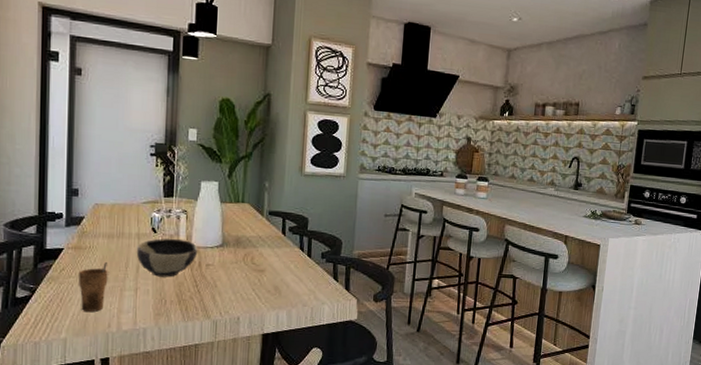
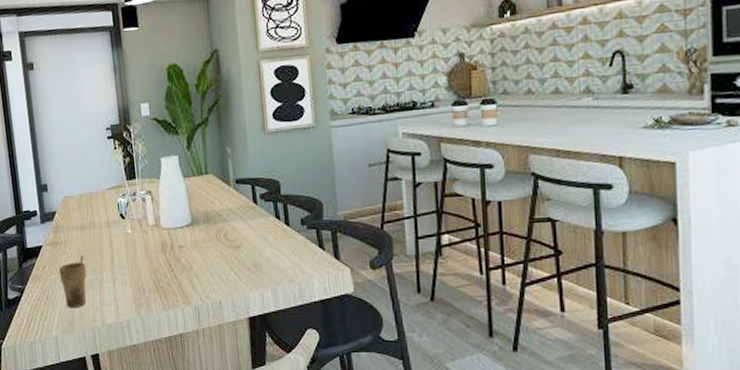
bowl: present [136,238,198,277] -> none [108,222,169,265]

